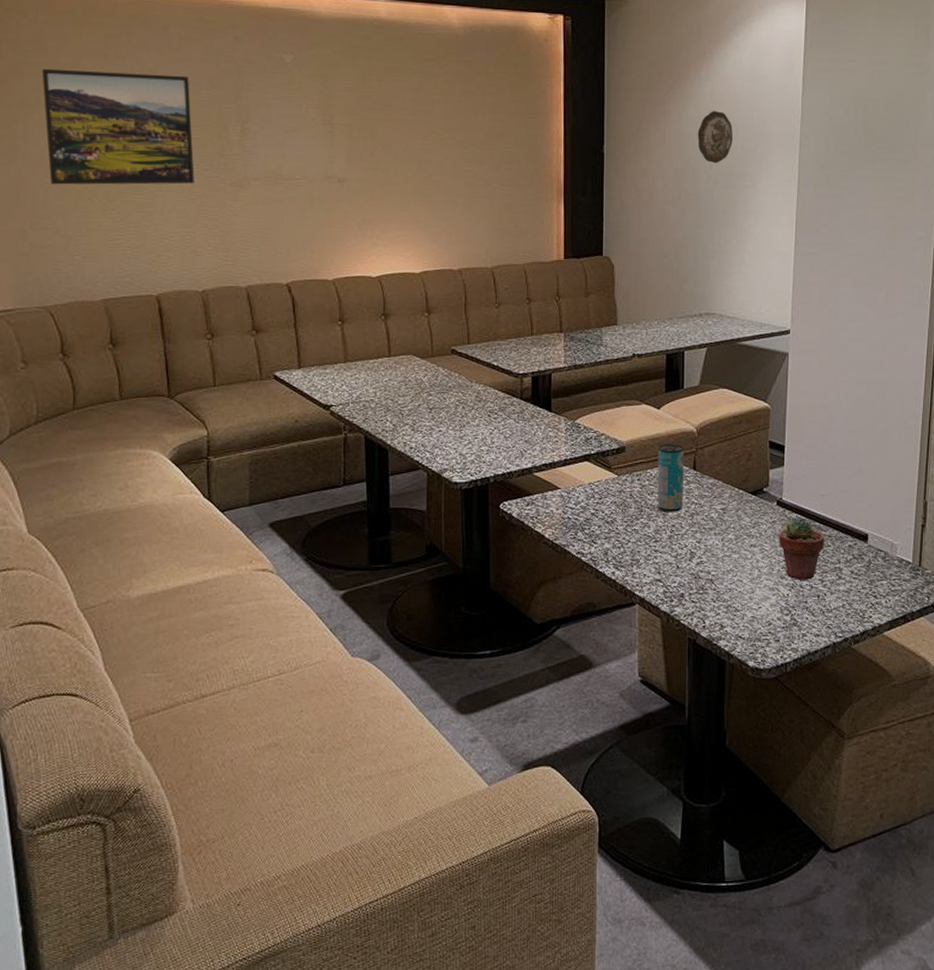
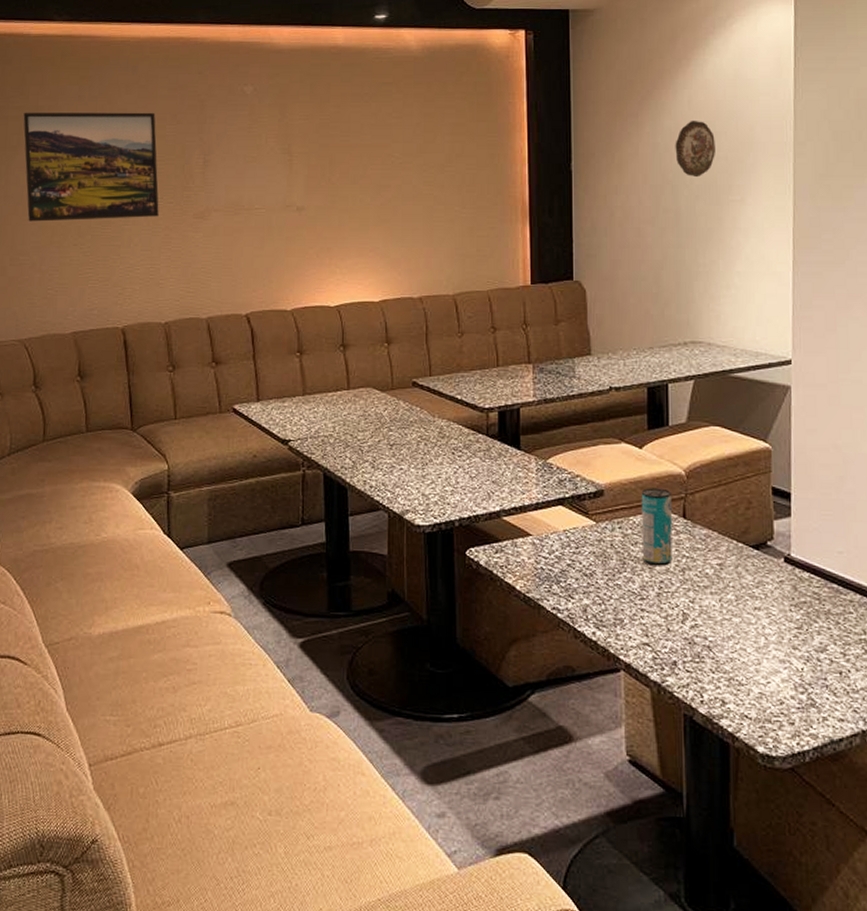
potted succulent: present [779,517,825,581] -> none [788,577,846,654]

